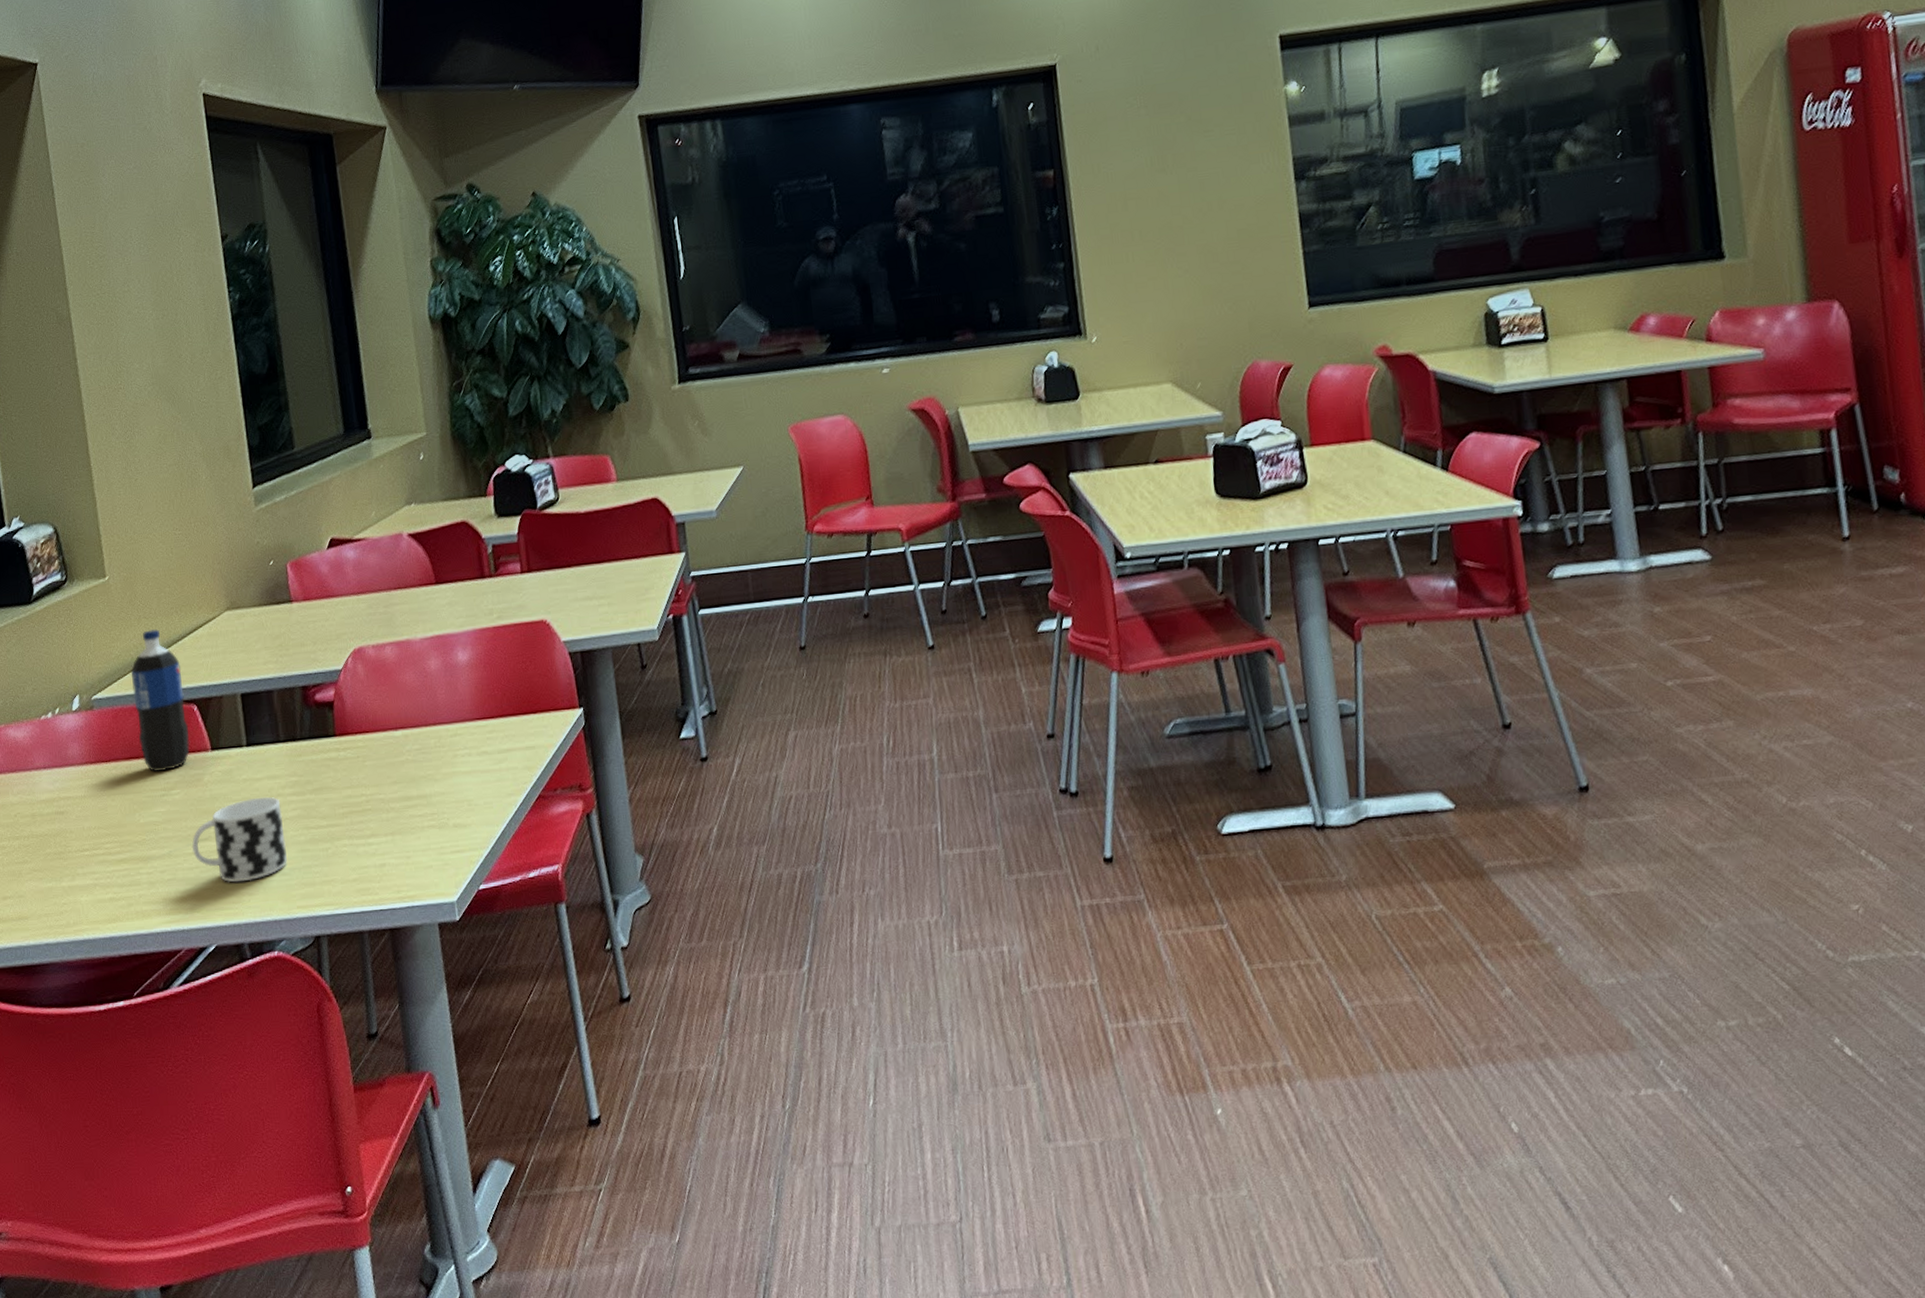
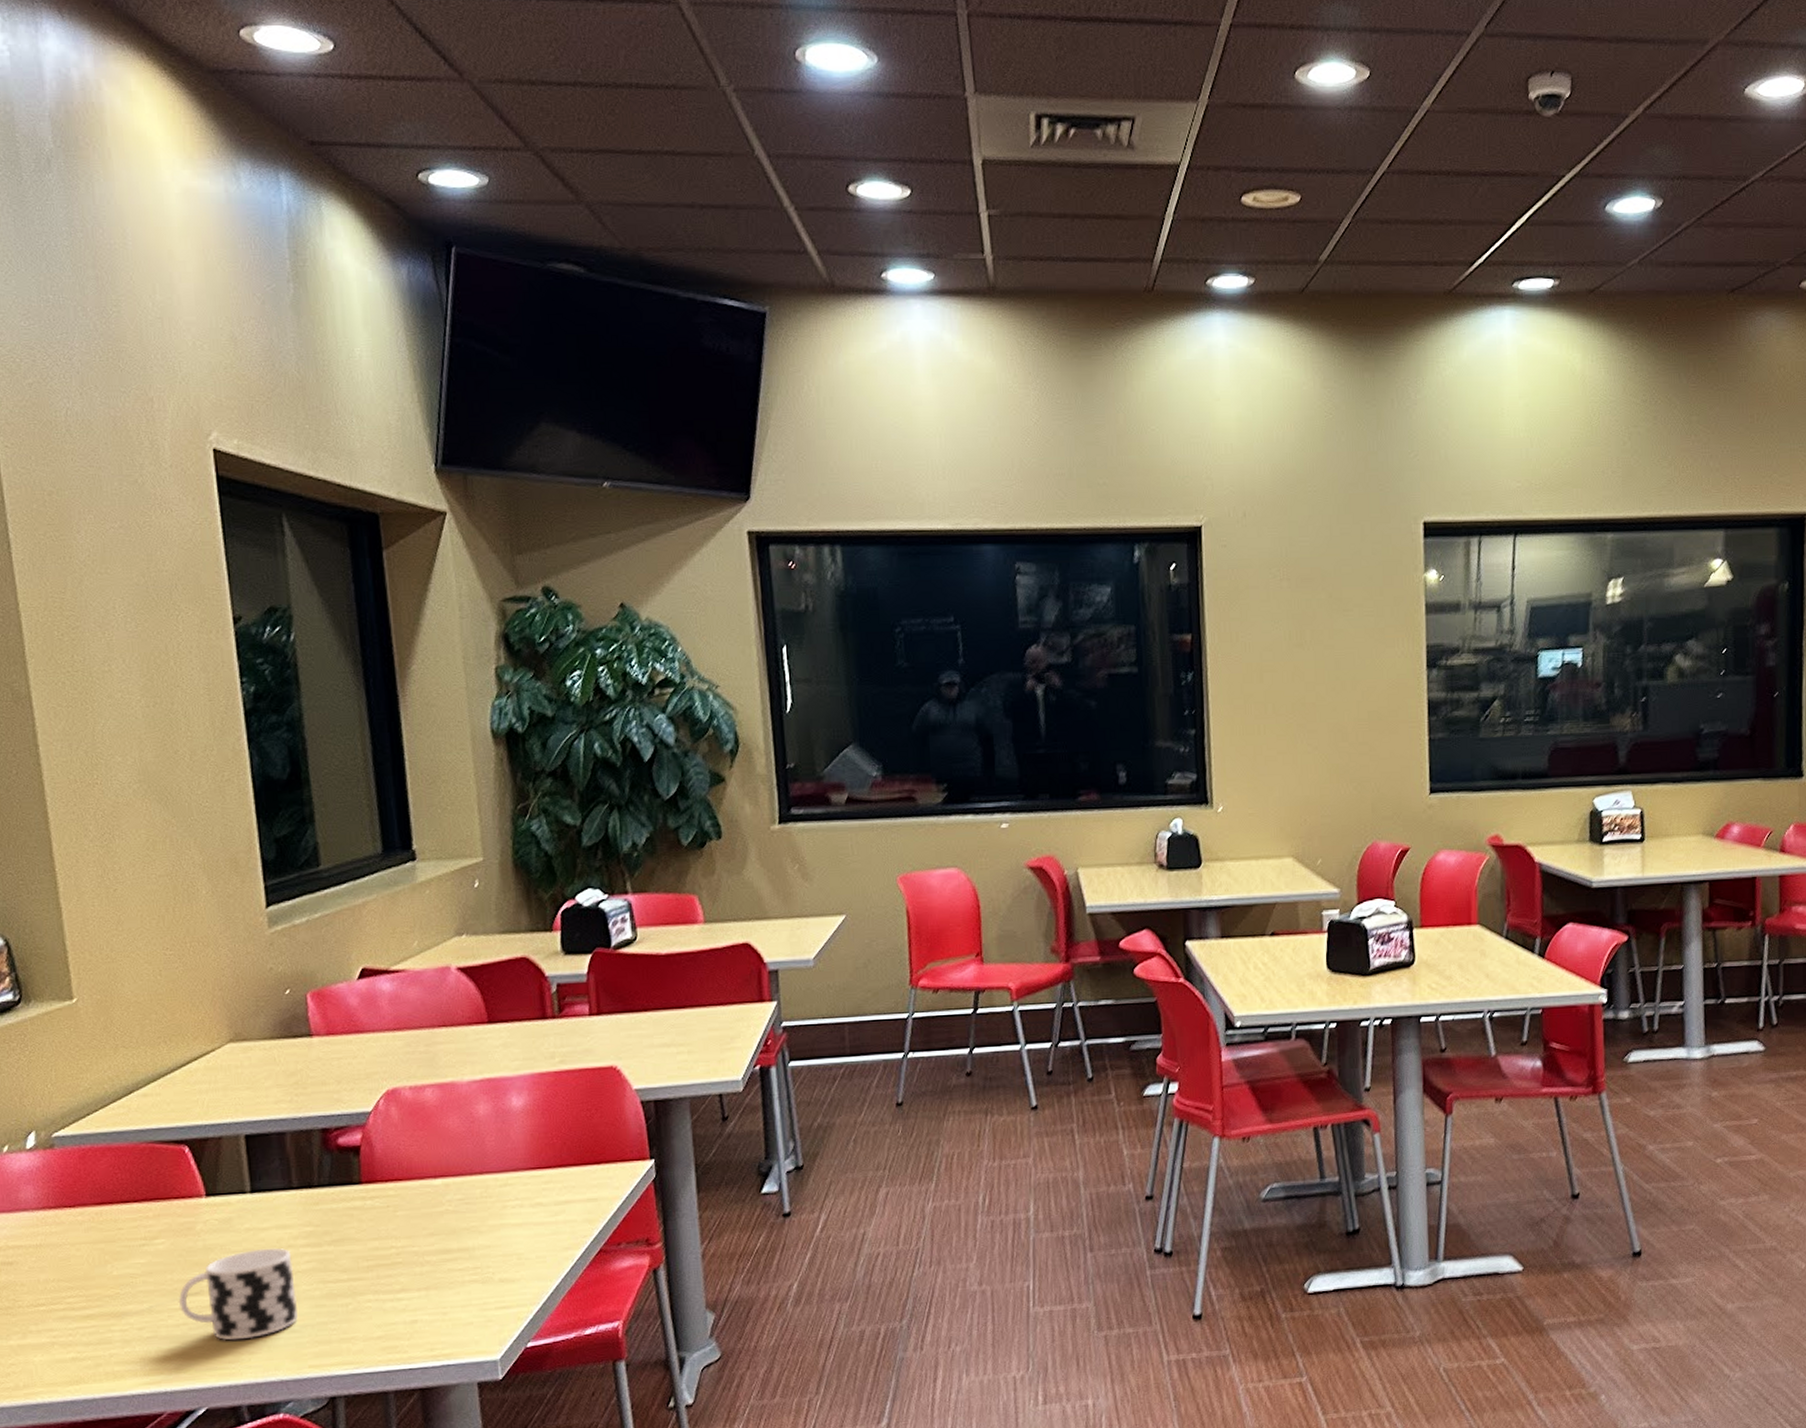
pop: present [130,629,190,772] -> none [103,1060,179,1220]

